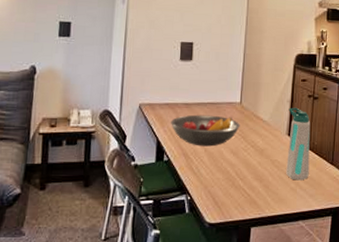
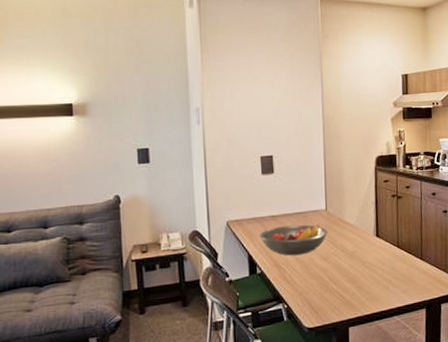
water bottle: present [286,107,311,181] -> none [374,208,400,279]

